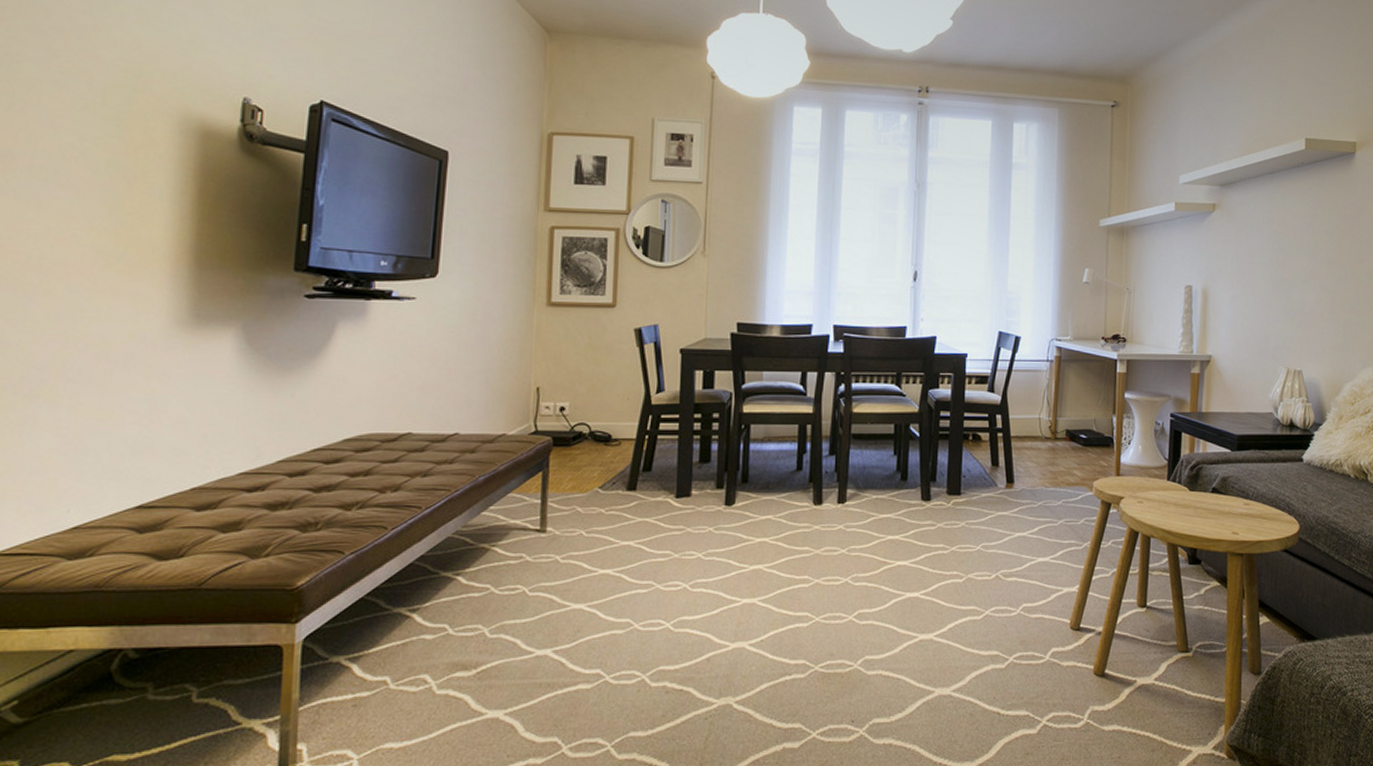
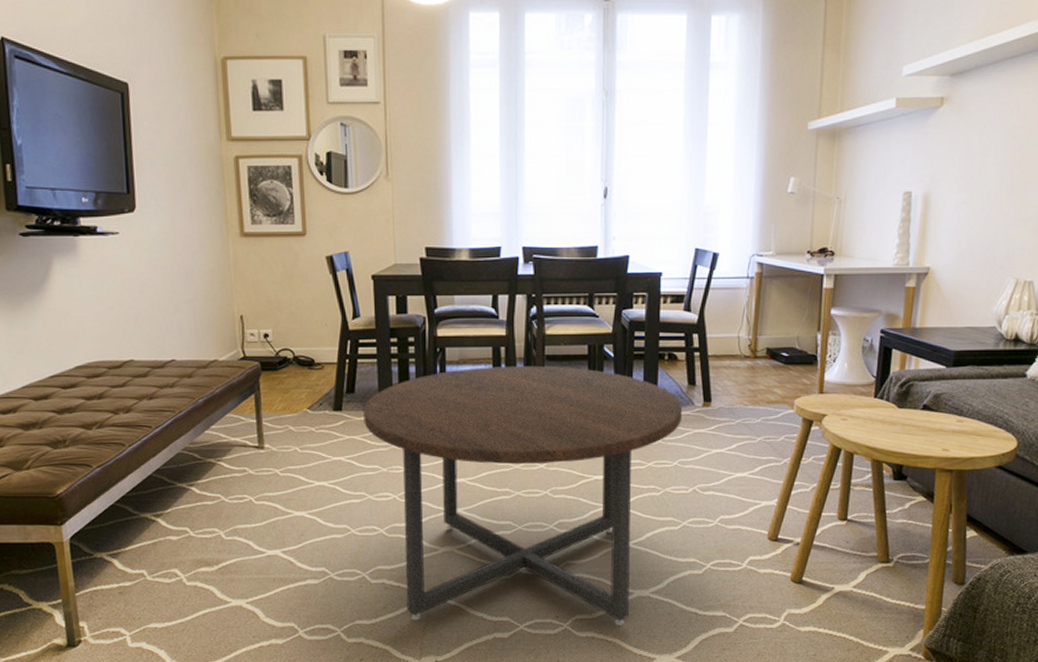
coffee table: none [658,444,985,731] -> present [363,365,682,626]

